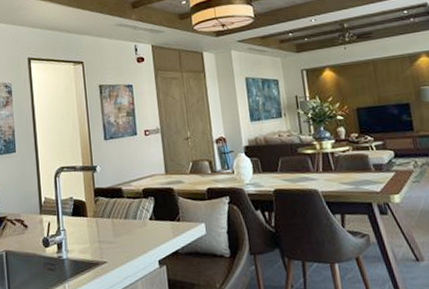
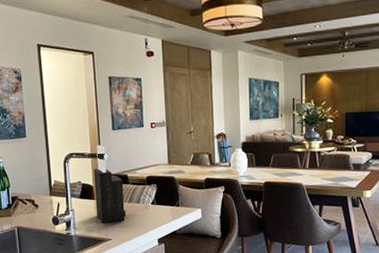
knife block: none [85,156,123,243] -> present [93,145,126,223]

